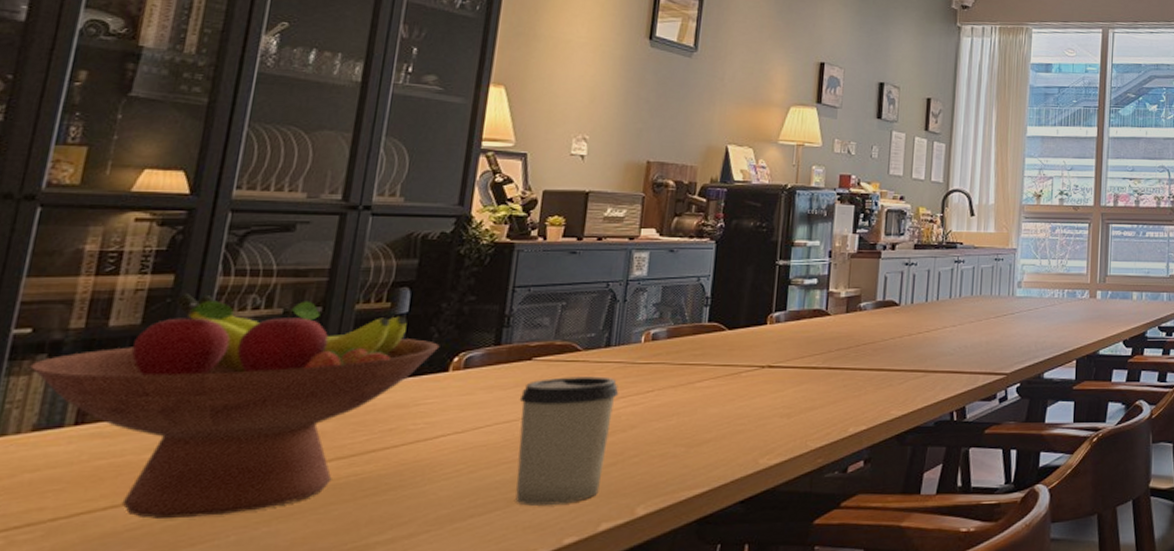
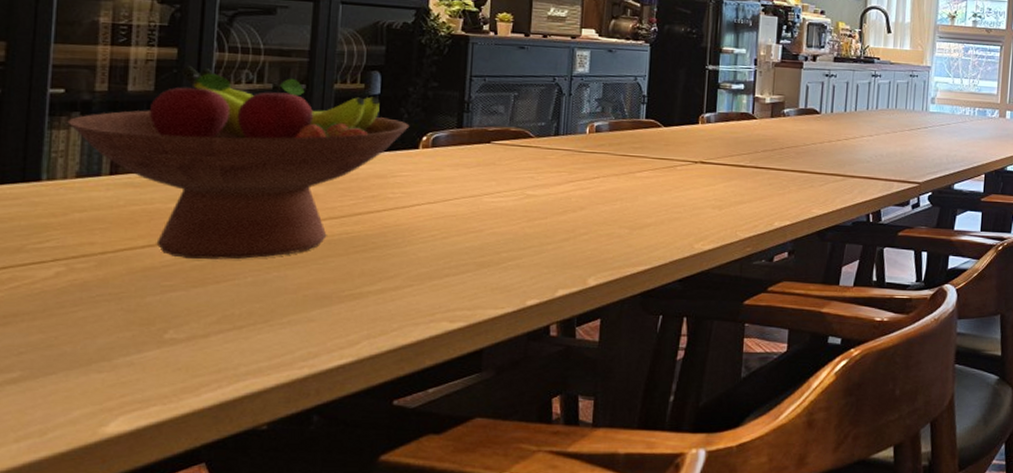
cup: present [515,376,619,506] -> none [481,160,569,271]

